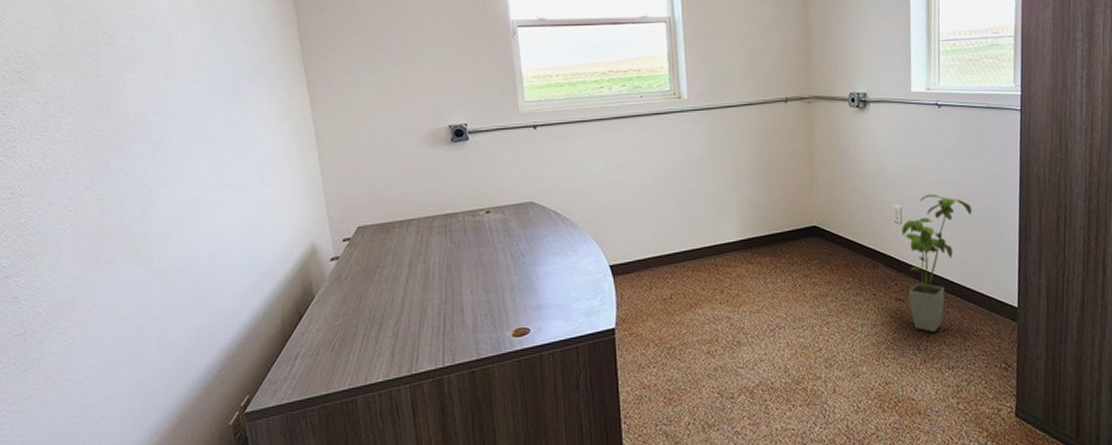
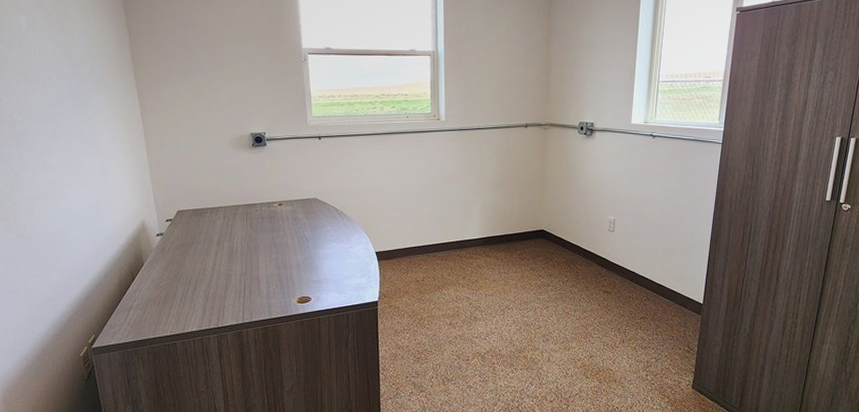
house plant: present [901,194,973,332] -> none [613,209,673,319]

